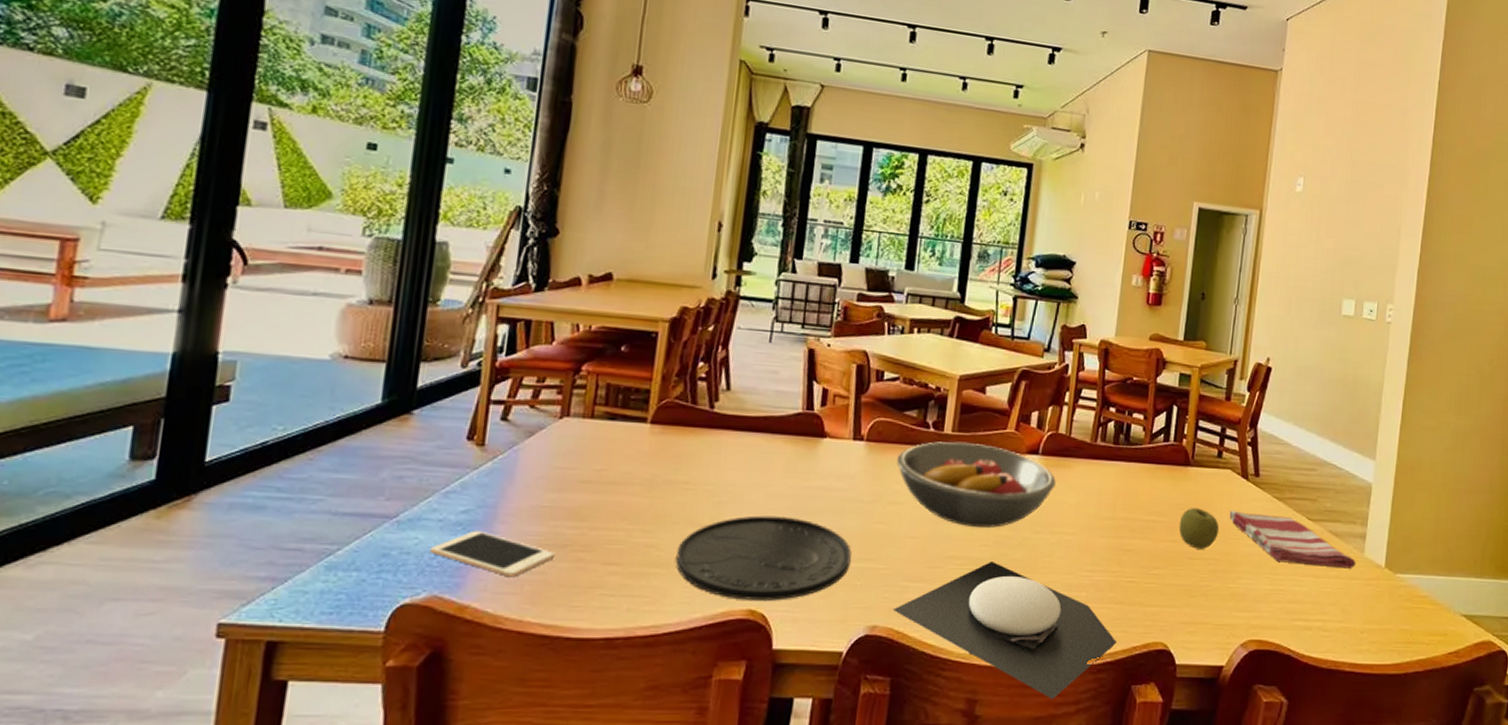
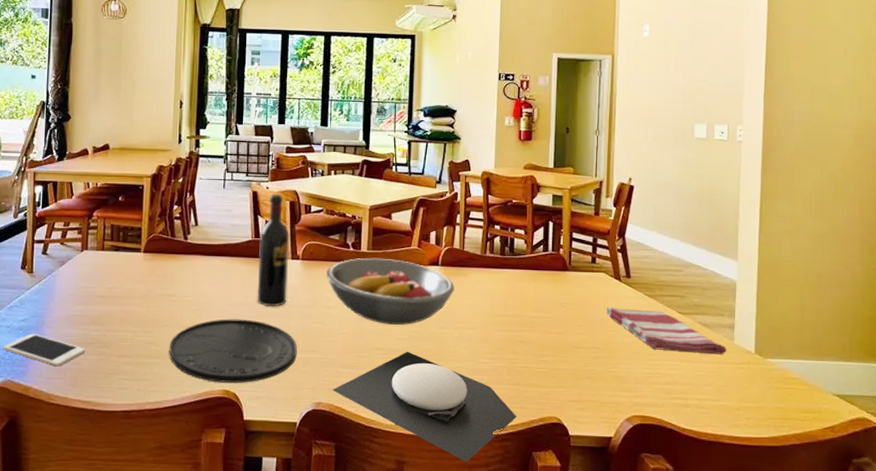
wine bottle: none [803,353,854,501] -> present [257,193,290,307]
apple: present [1178,508,1220,549] -> none [562,305,599,340]

